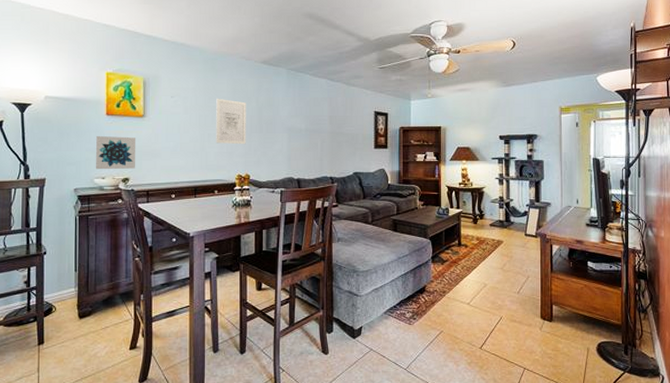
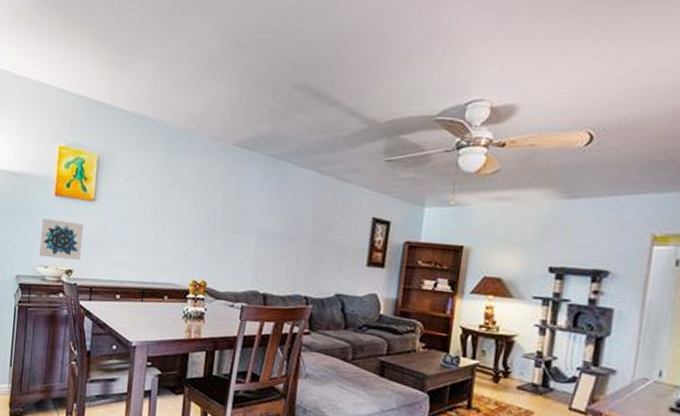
wall art: present [216,98,246,145] -> none [171,185,211,245]

